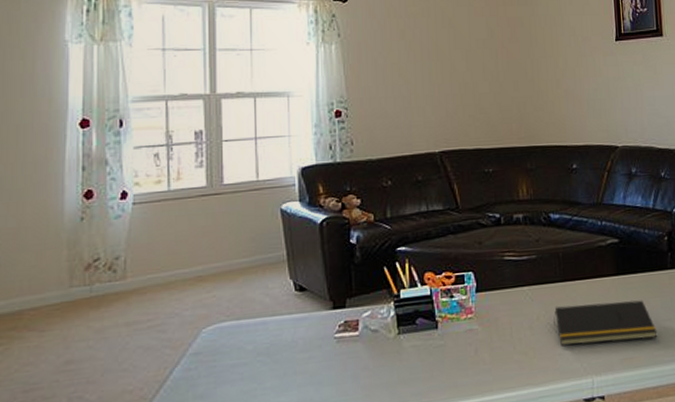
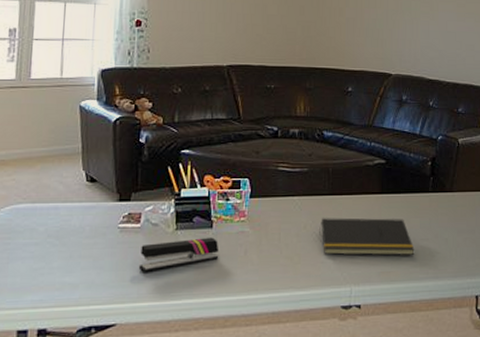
stapler: none [360,339,448,383] -> present [138,237,219,272]

